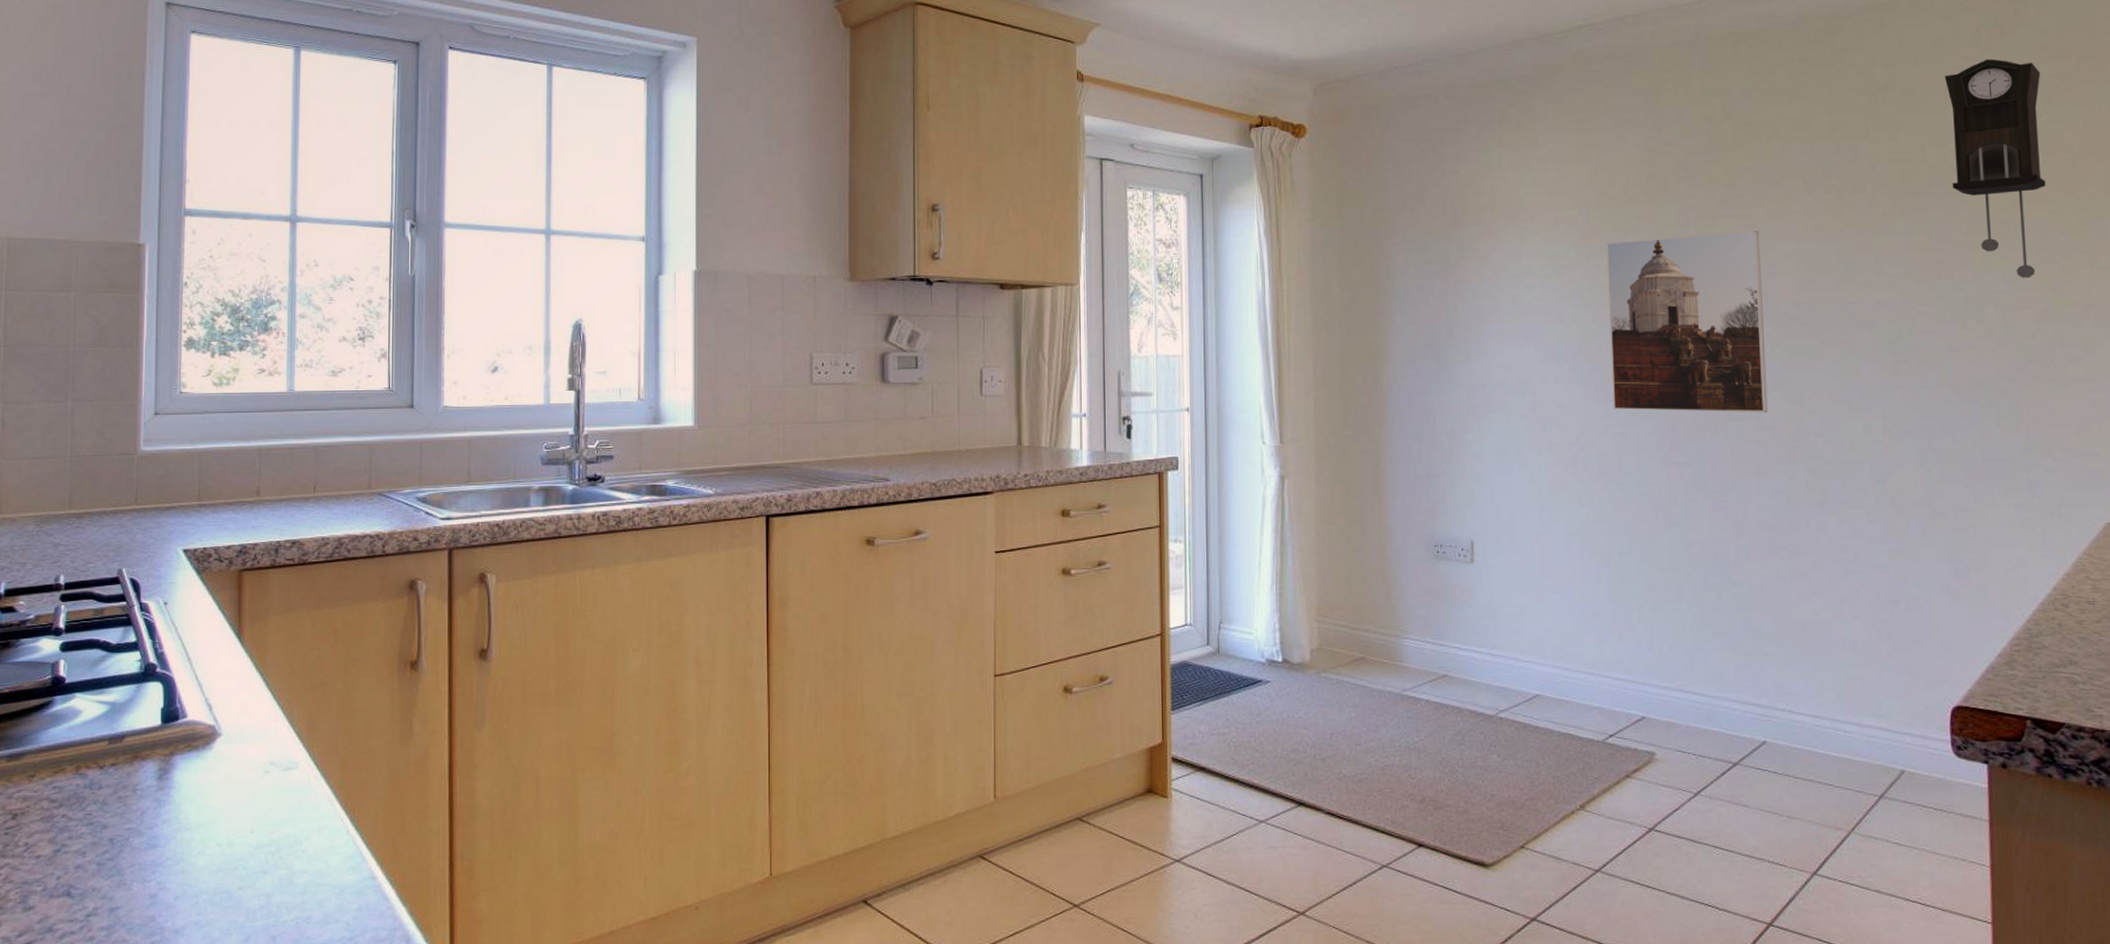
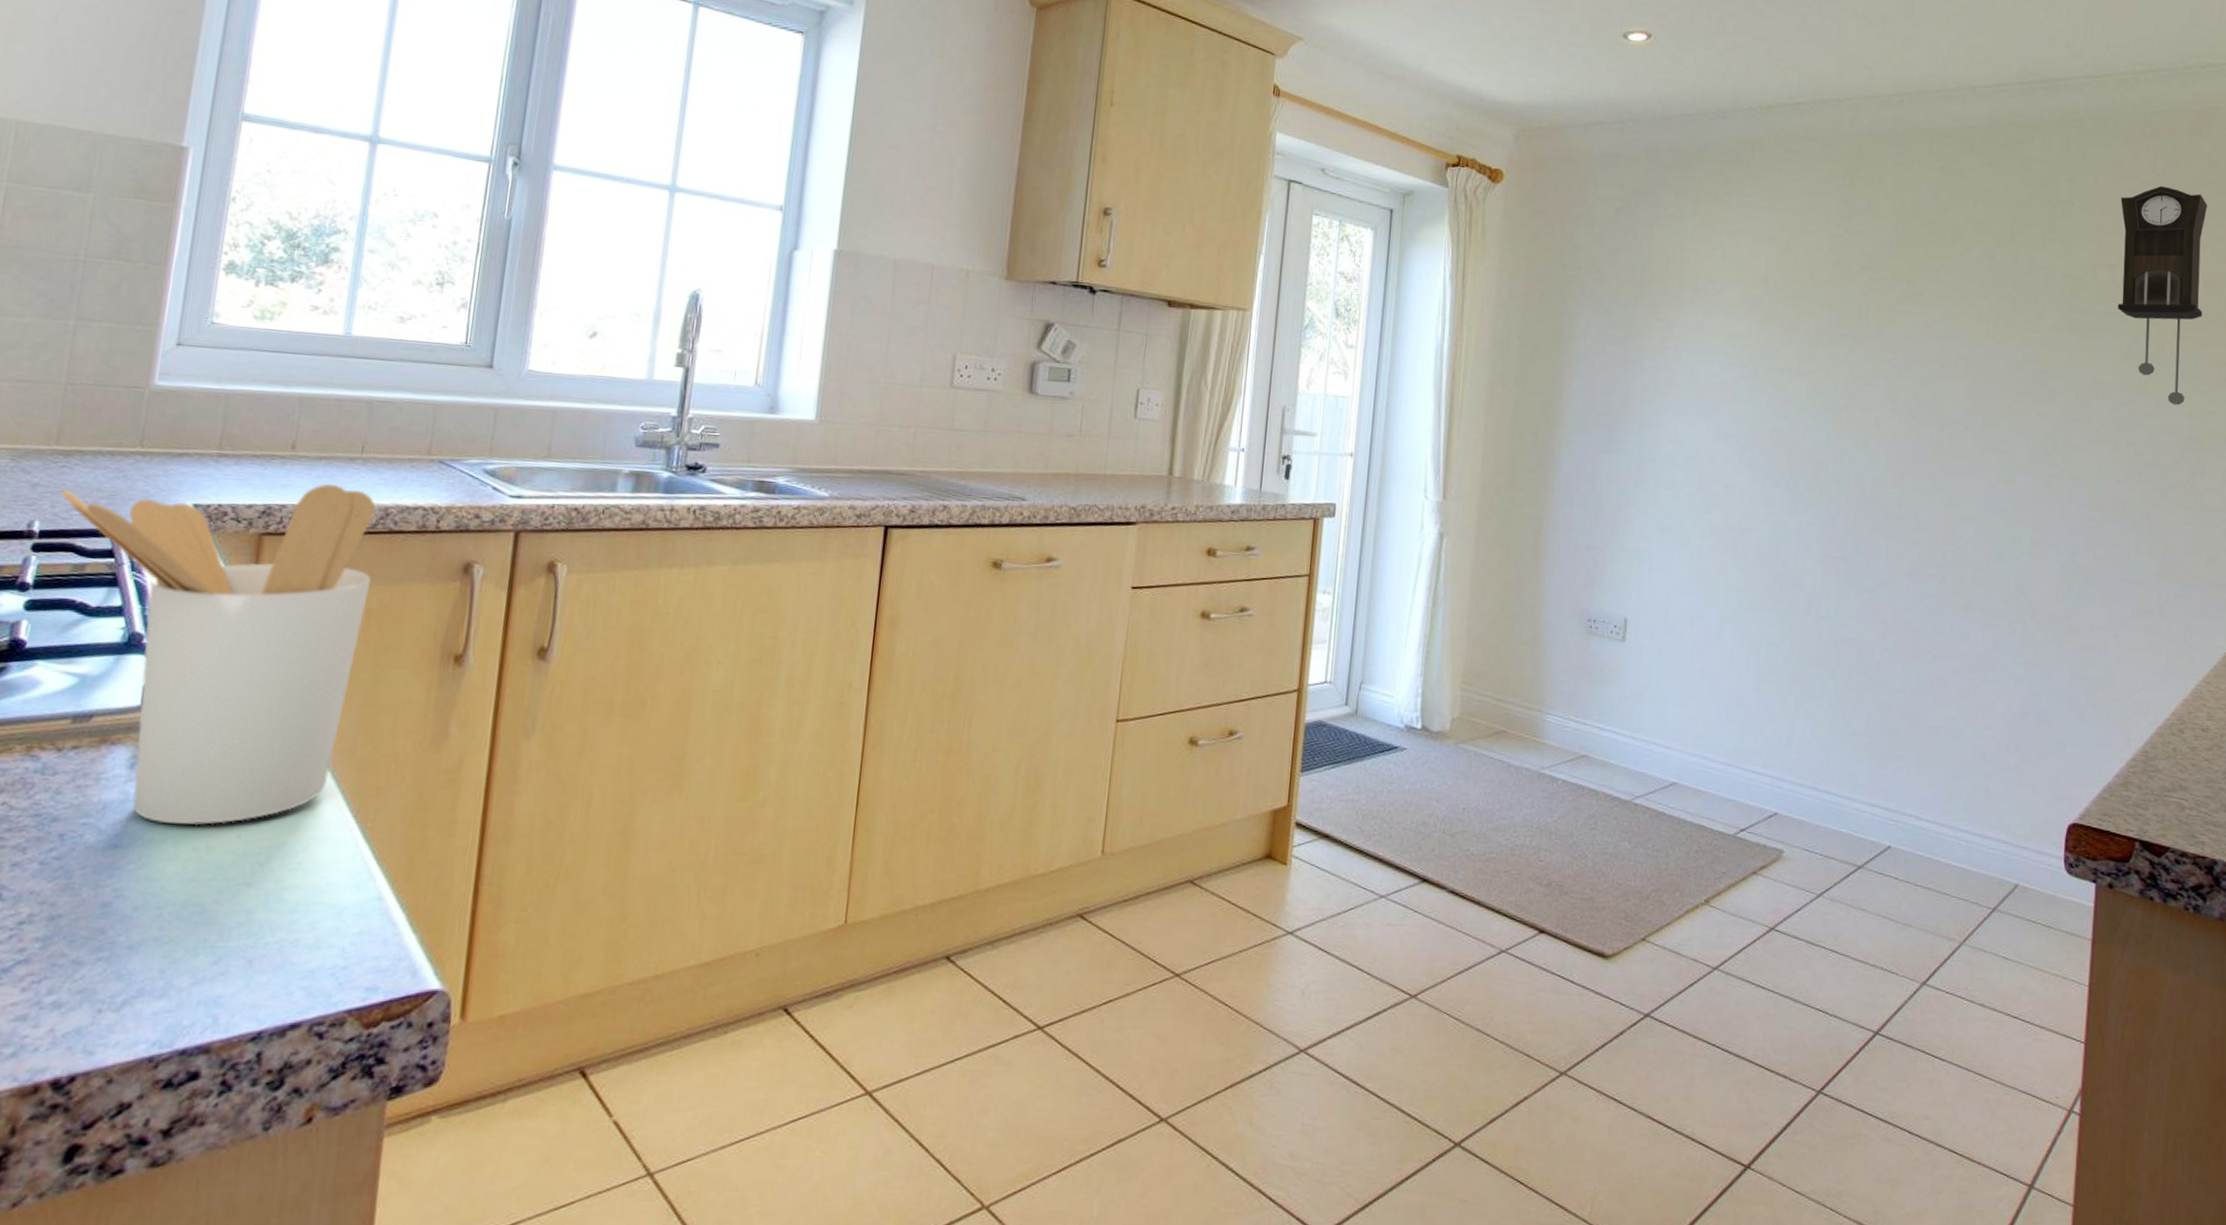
utensil holder: none [78,521,335,824] -> present [60,483,376,825]
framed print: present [1606,231,1768,413] -> none [1777,325,1934,514]

